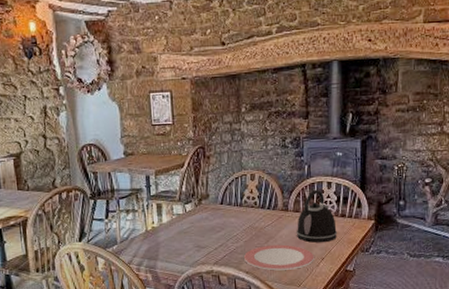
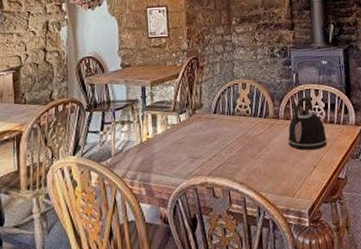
plate: present [243,244,314,271] -> none [237,153,307,181]

